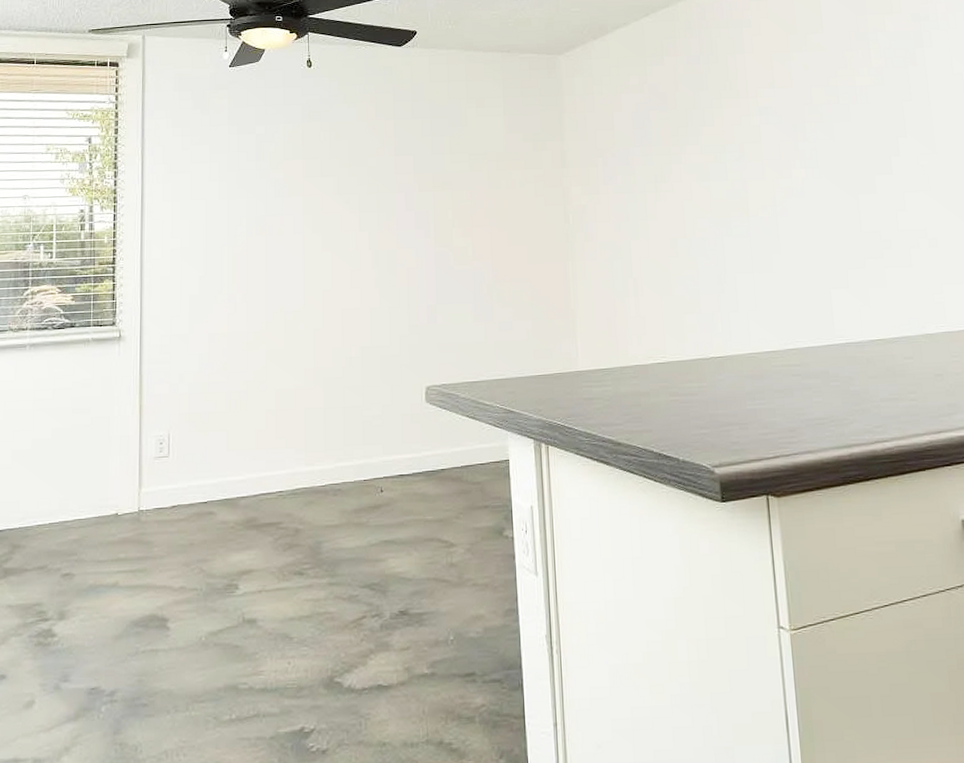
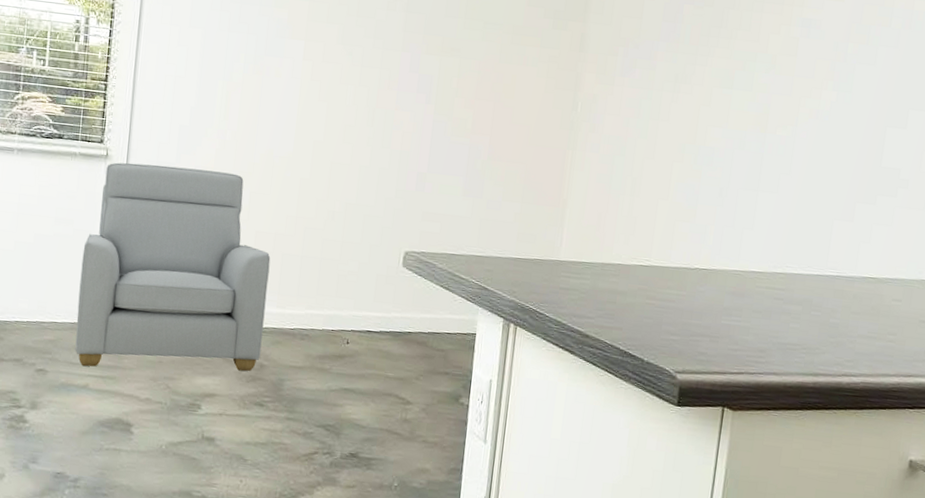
armchair: none [101,335,294,563] -> present [75,162,271,371]

